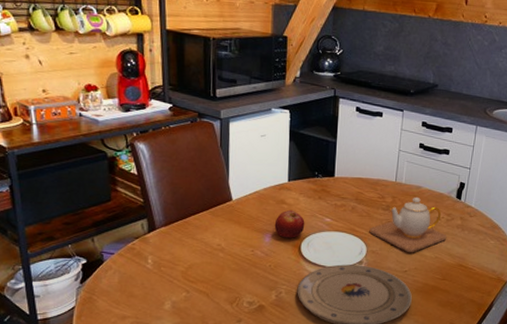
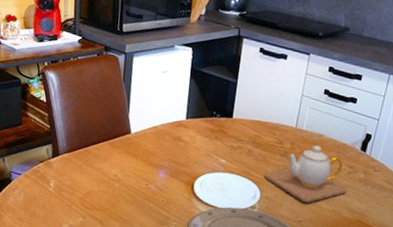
fruit: present [274,209,305,238] -> none [169,147,200,176]

